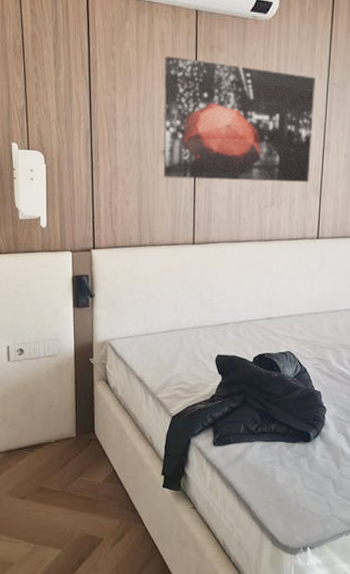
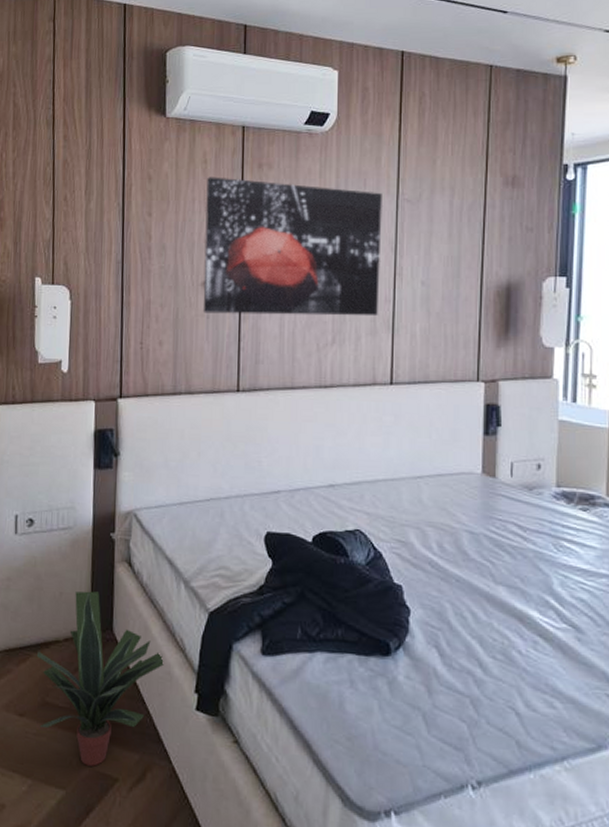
potted plant: none [32,404,137,531] -> present [36,591,164,767]

